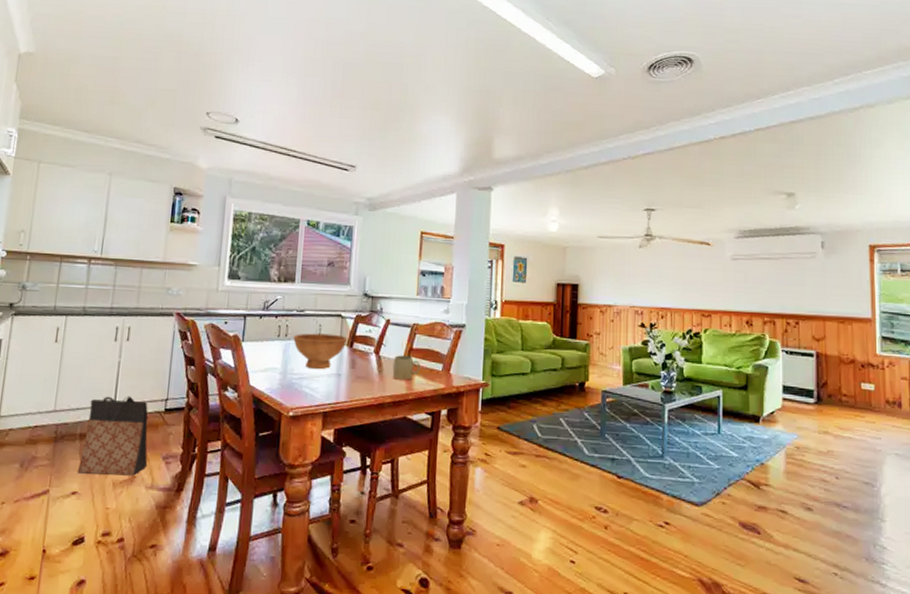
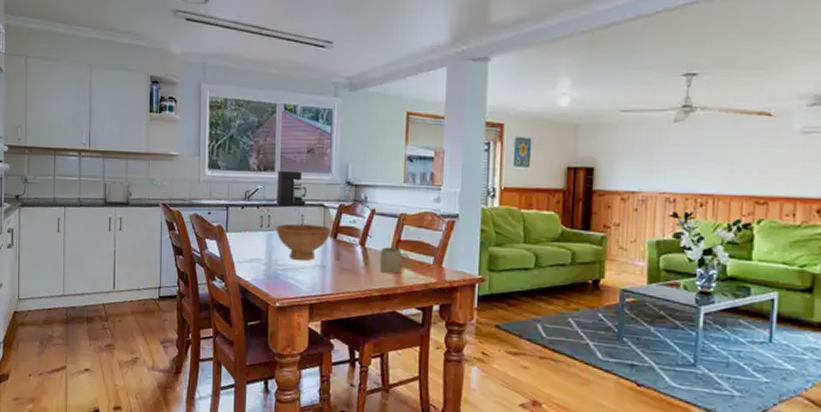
bag: present [78,396,148,476] -> none [88,283,148,357]
toaster: none [111,289,145,315] -> present [103,181,132,206]
coffee maker: none [295,282,326,317] -> present [277,170,307,207]

